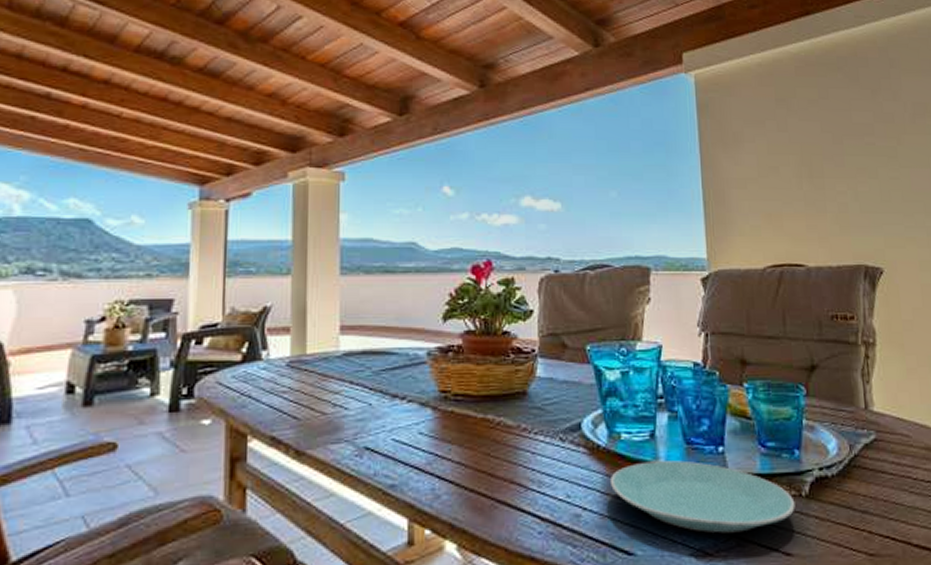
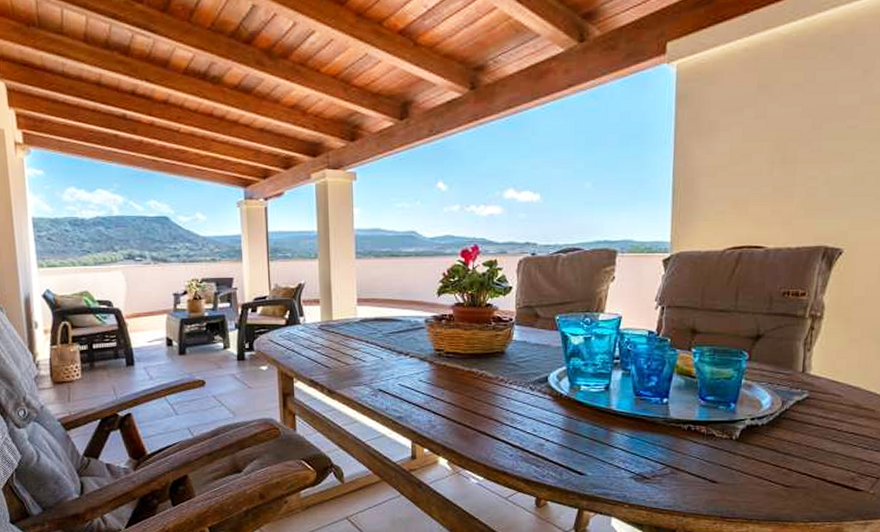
plate: present [609,460,795,534] -> none [569,408,726,464]

